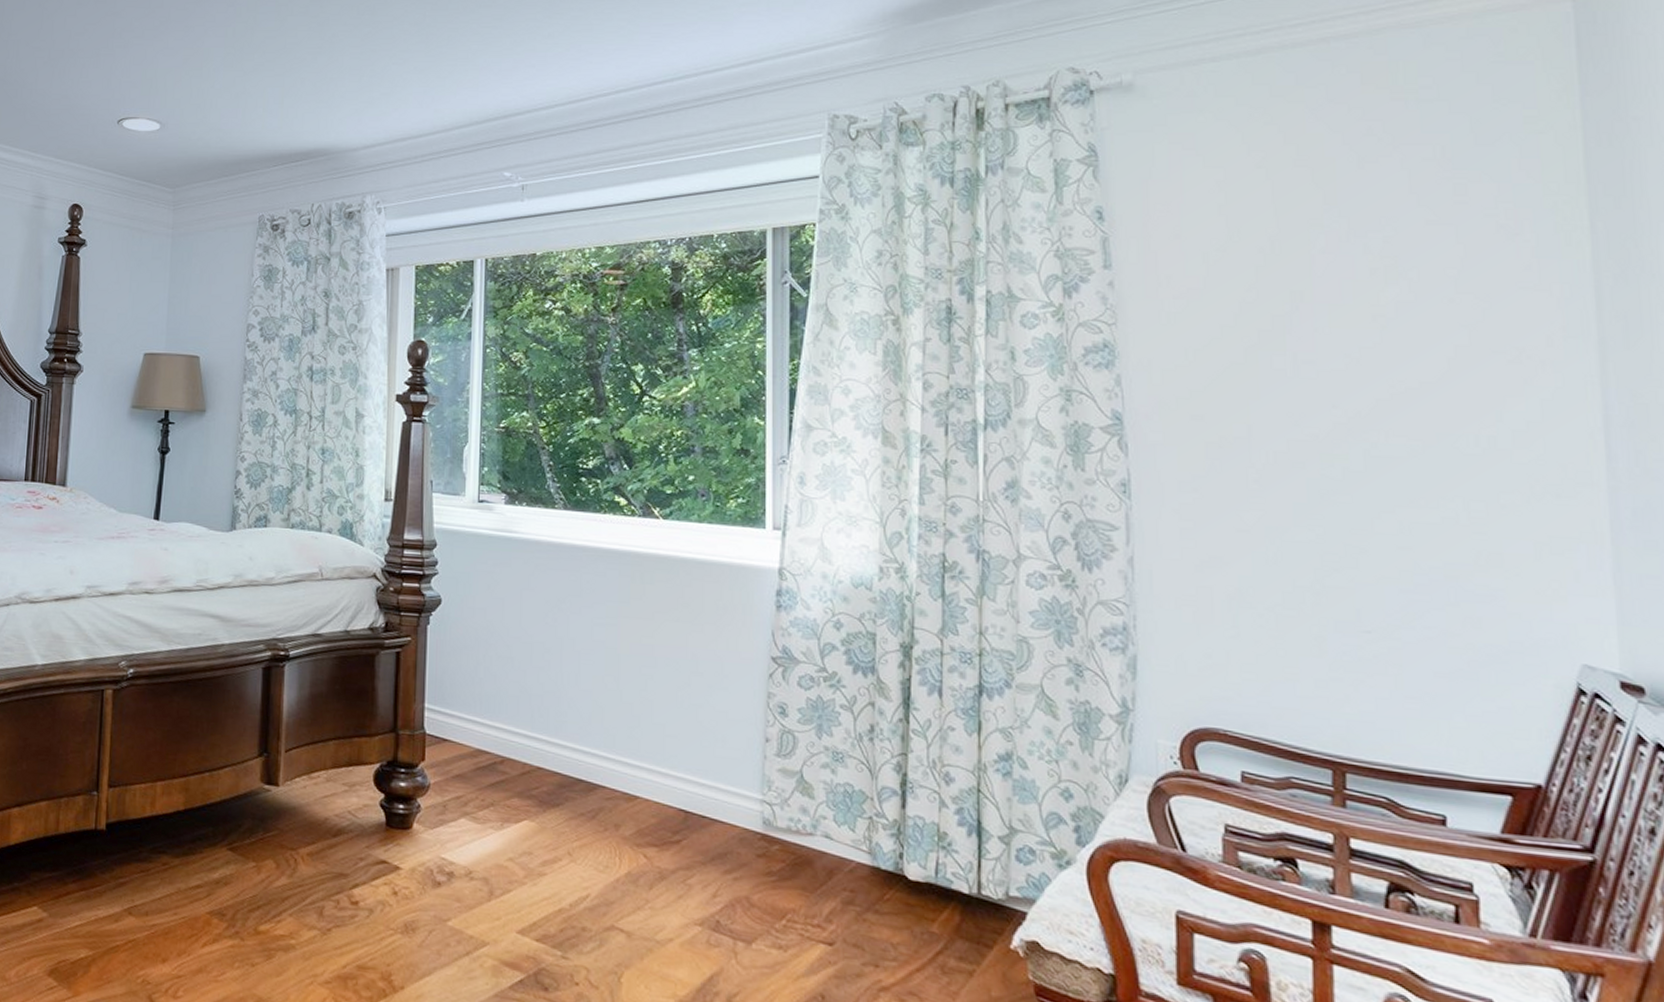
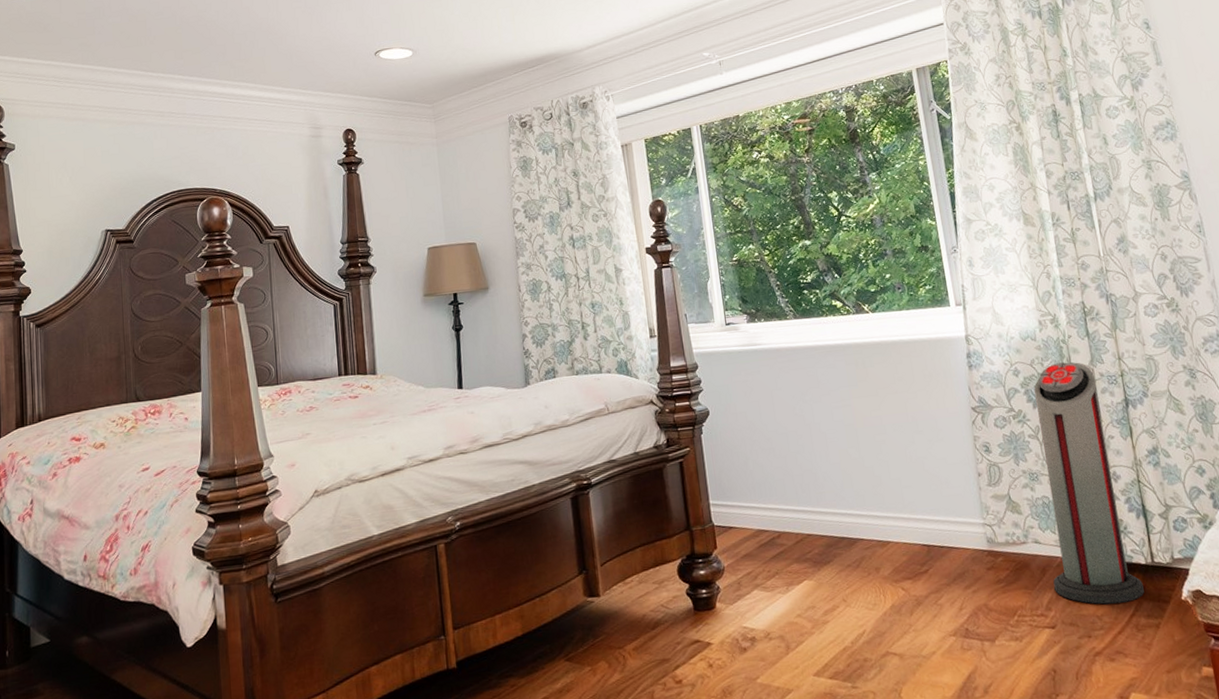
air purifier: none [841,623,960,936] -> present [1034,362,1144,605]

